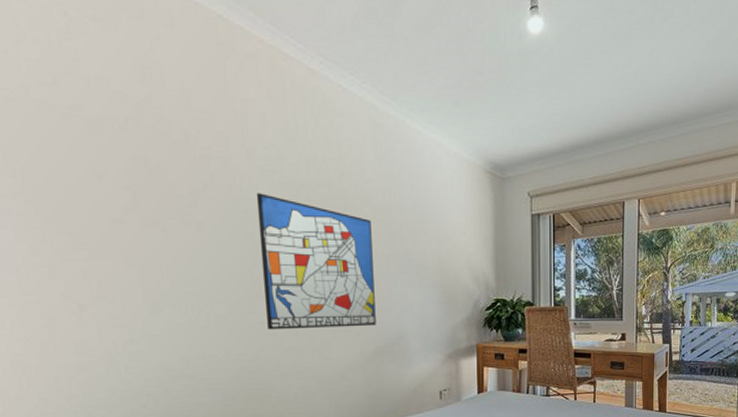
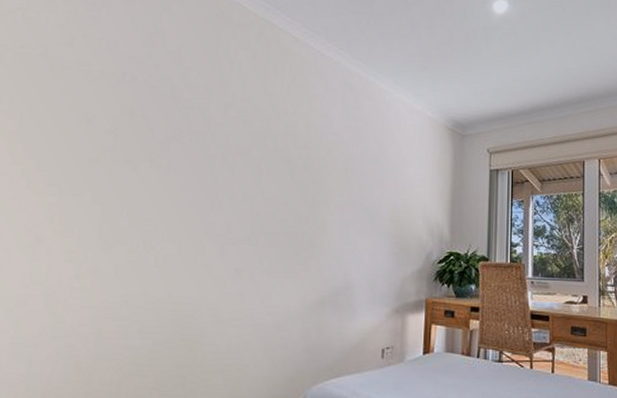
wall art: present [256,193,376,330] -> none [213,141,331,274]

